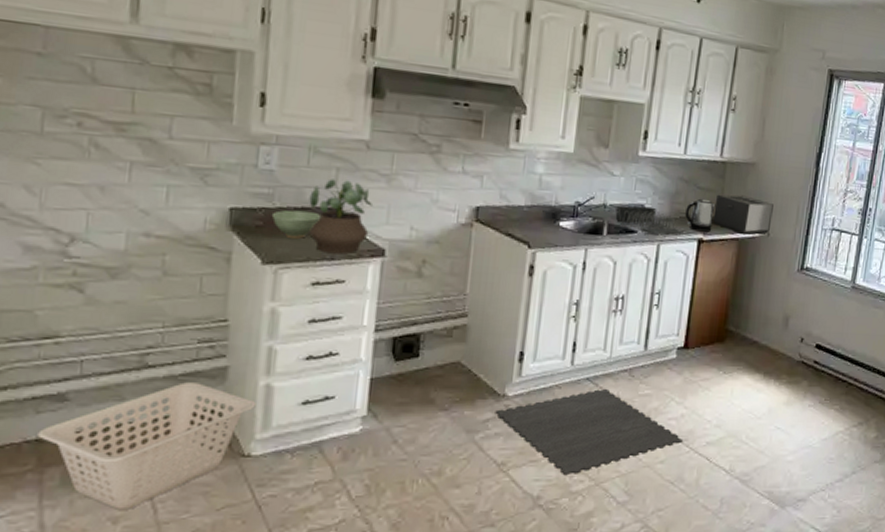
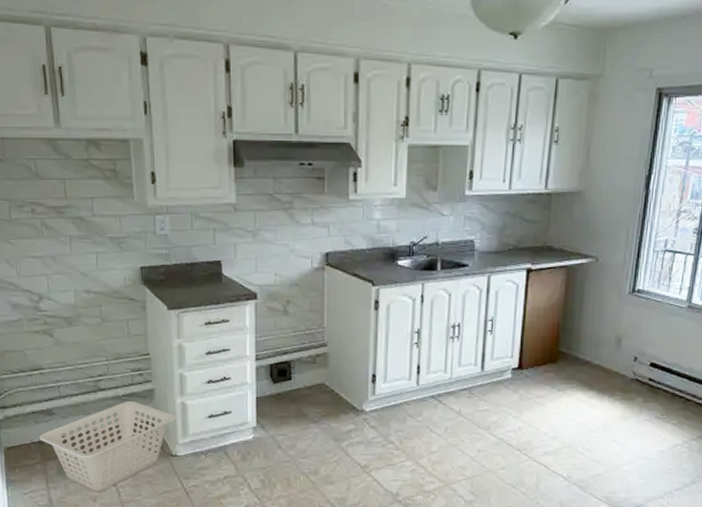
bowl: present [271,209,322,240] -> none [170,265,206,289]
potted plant: present [309,179,374,255] -> none [196,238,245,299]
floor mat: present [495,389,683,476] -> none [356,405,521,478]
dish rack: present [614,205,684,236] -> none [446,241,512,269]
kettle: present [685,198,716,232] -> none [513,230,543,262]
toaster: present [713,194,774,235] -> none [540,224,601,261]

